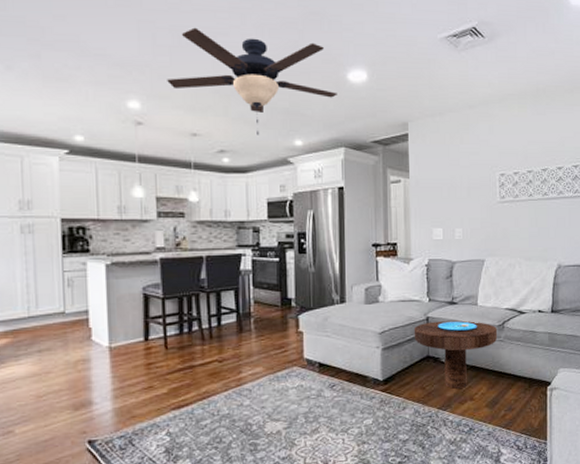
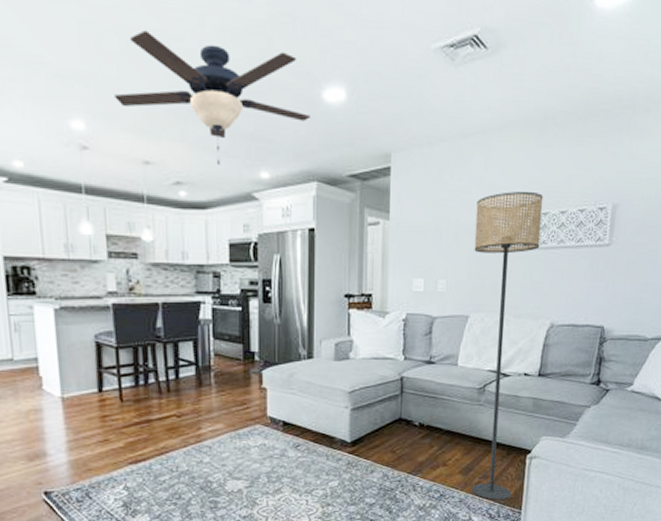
side table: present [414,320,498,389] -> none [386,381,478,453]
floor lamp: none [484,151,542,432] -> present [472,191,544,501]

